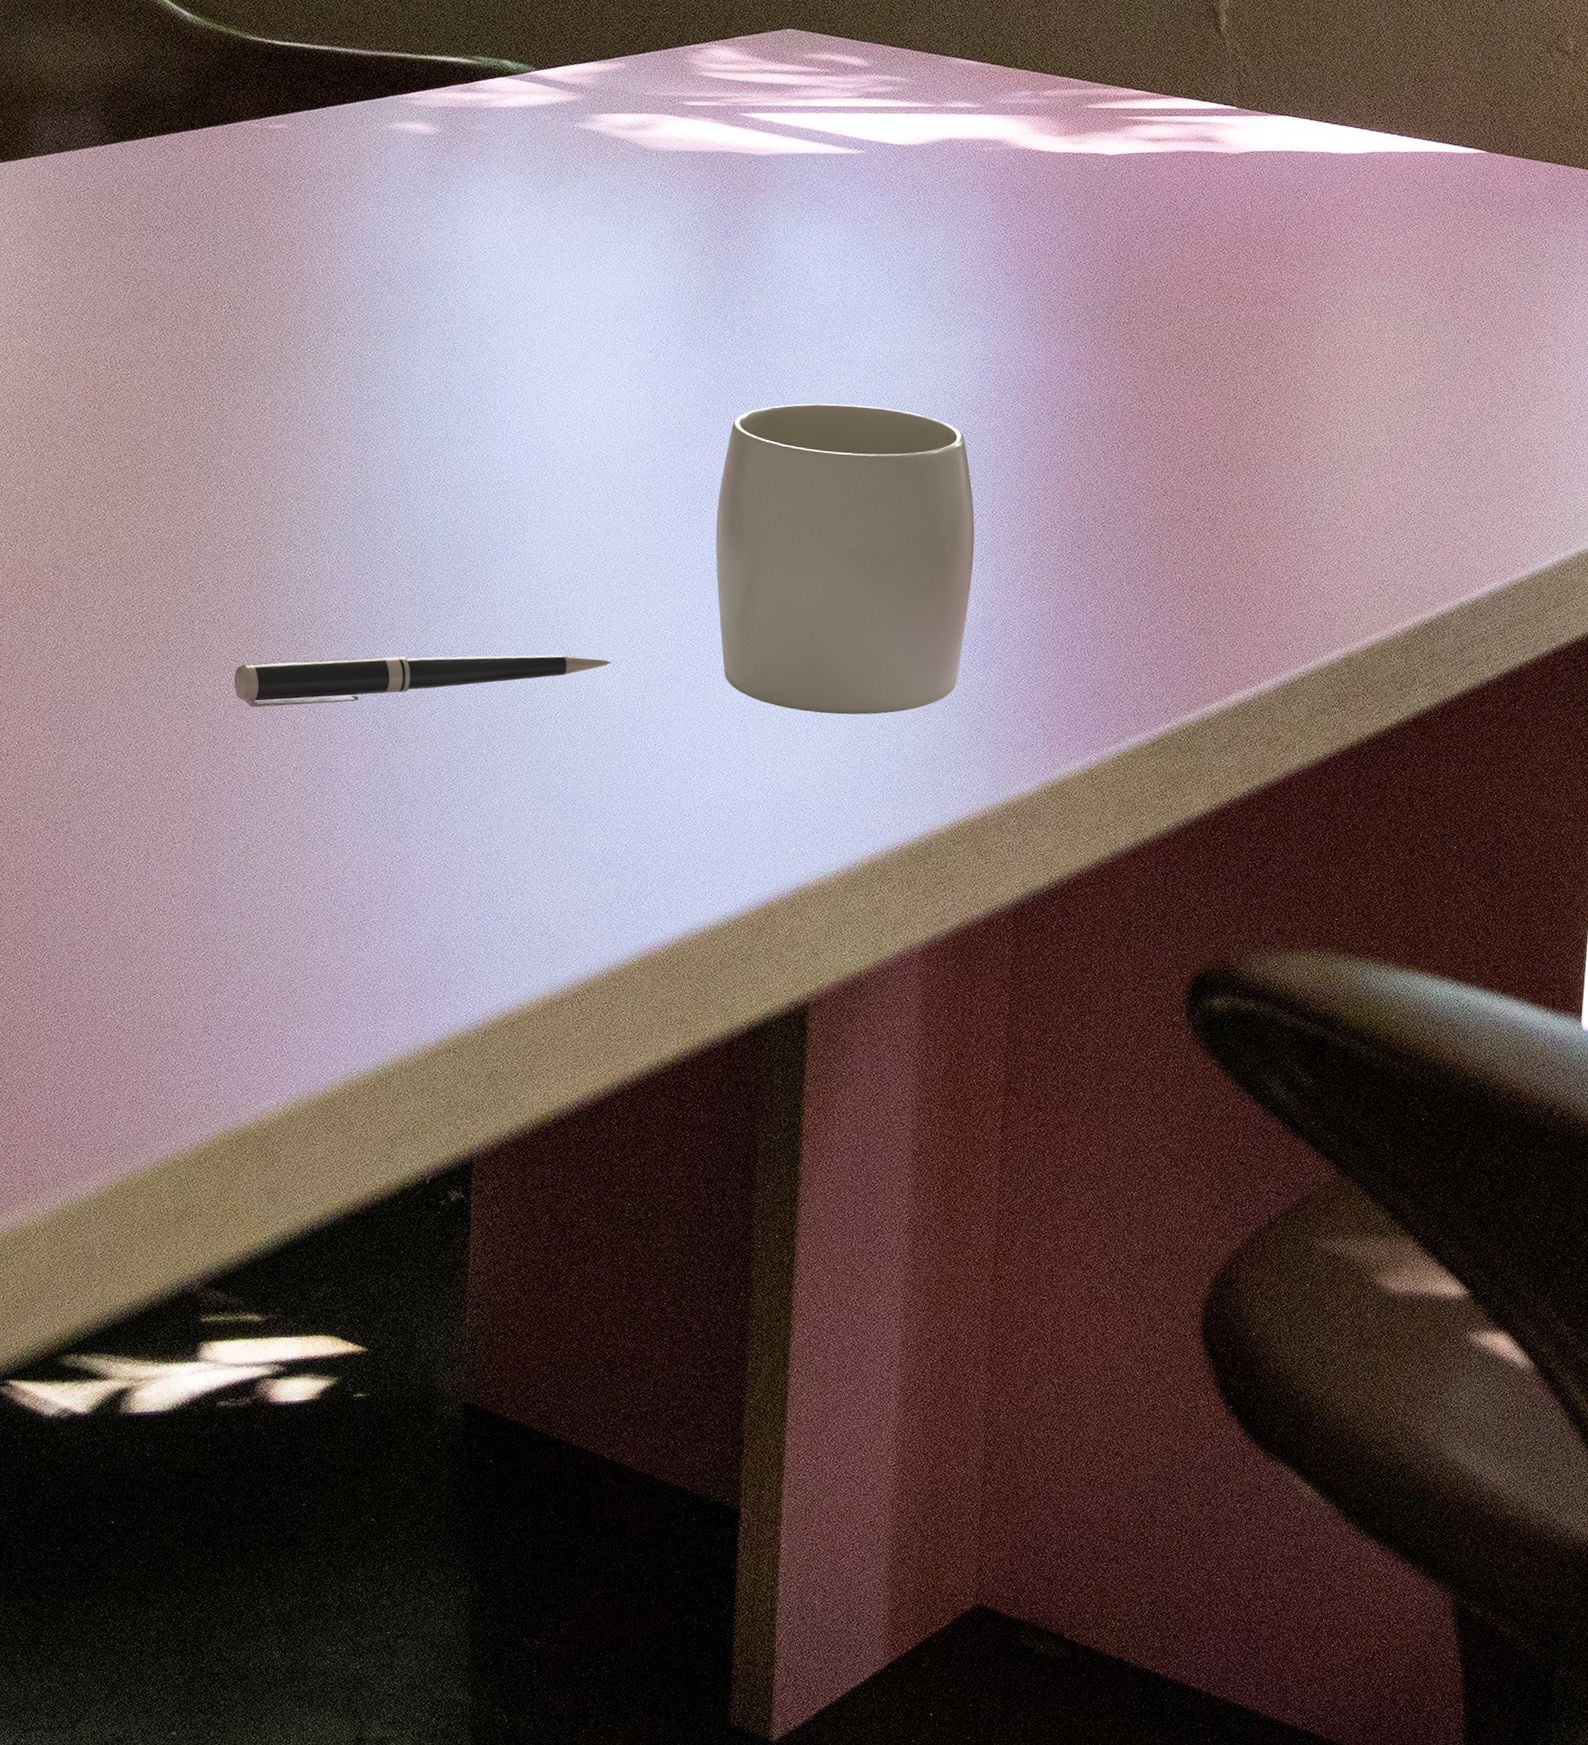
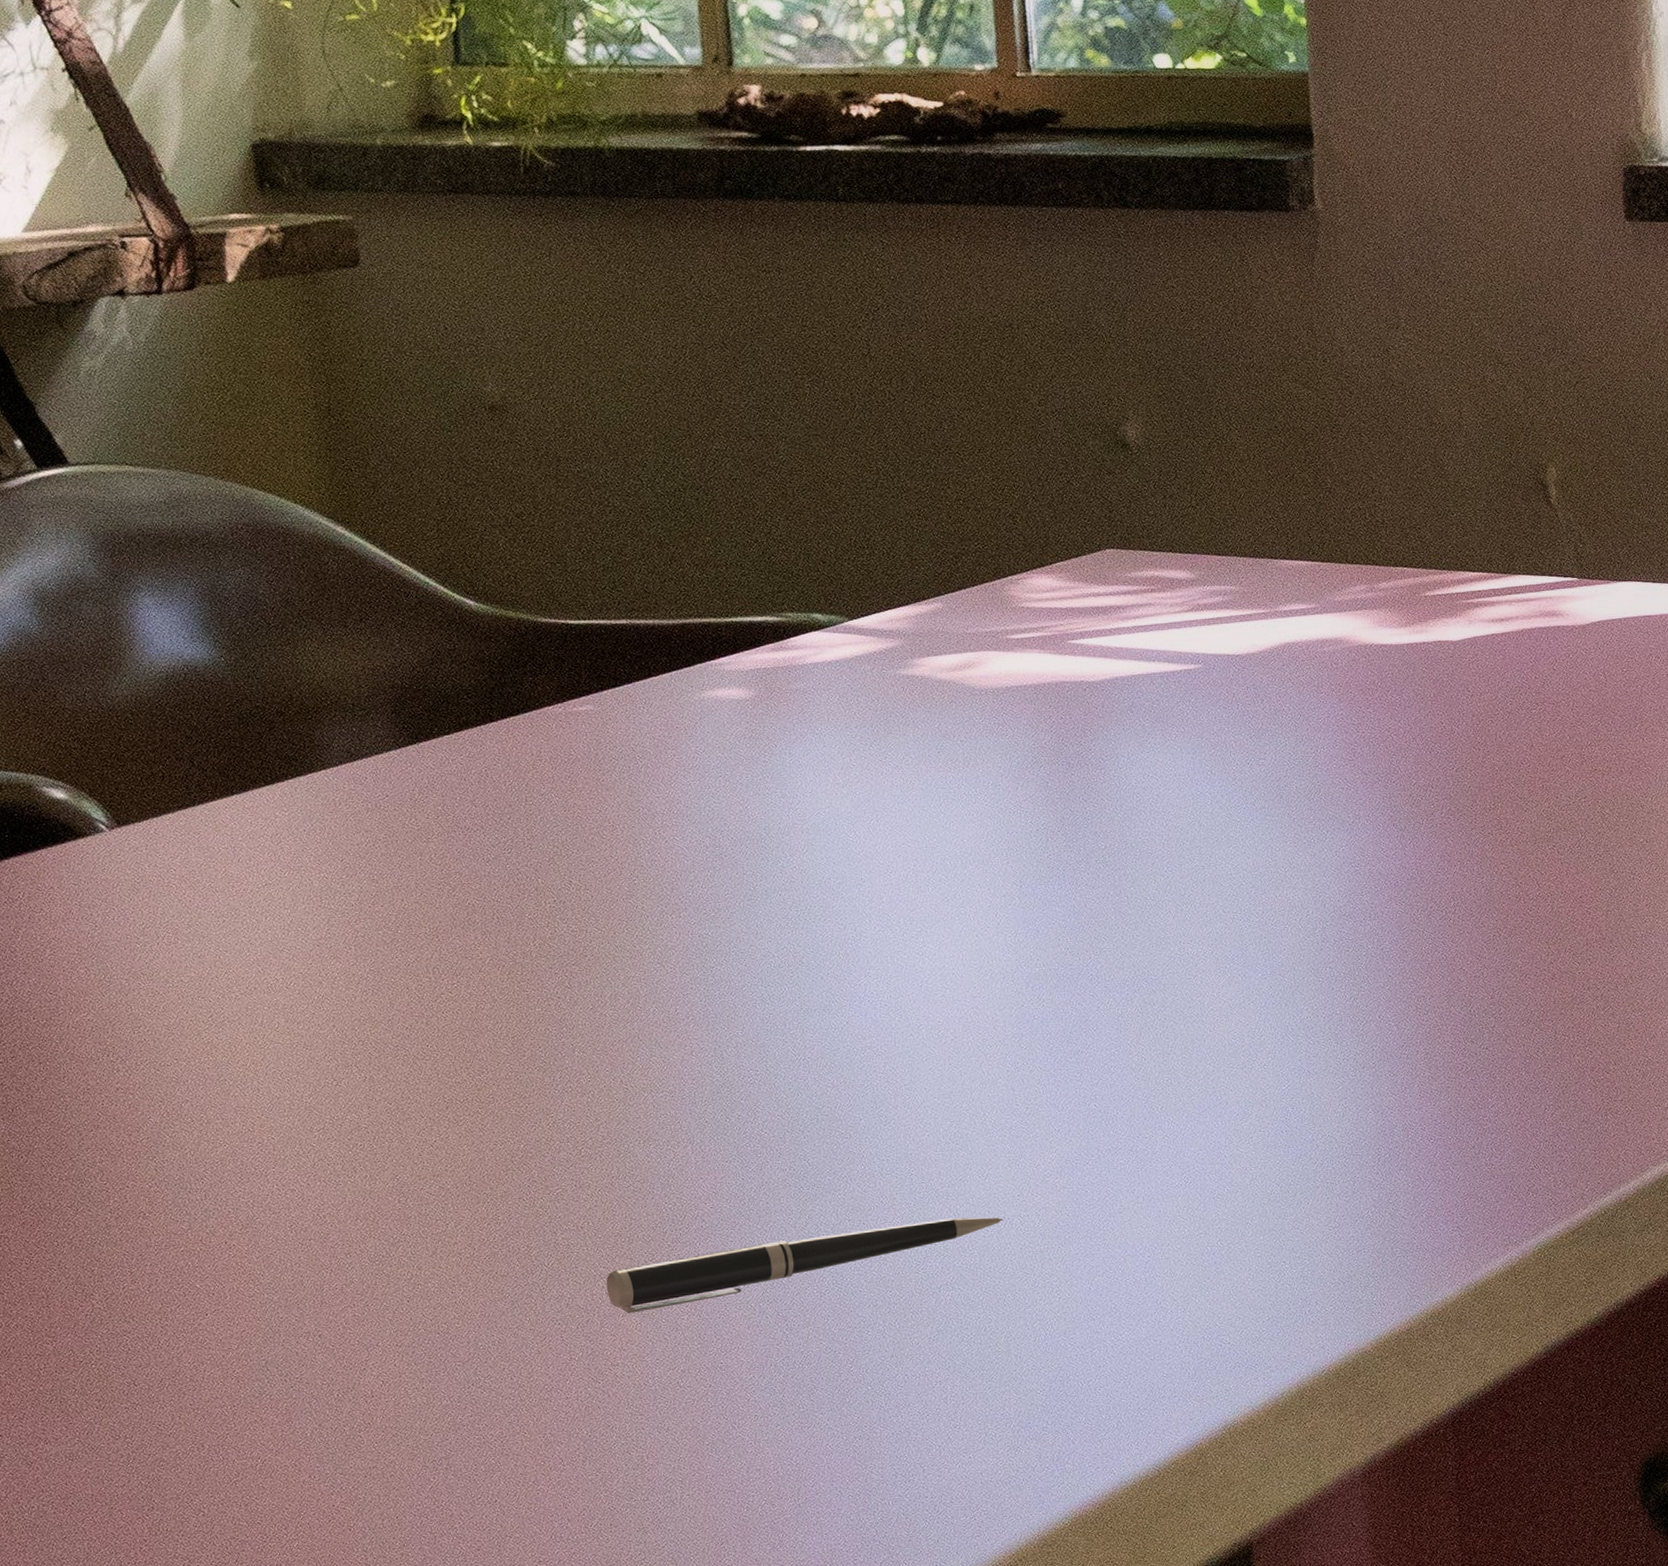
mug: present [715,403,975,715] -> none [1094,924,1367,1244]

